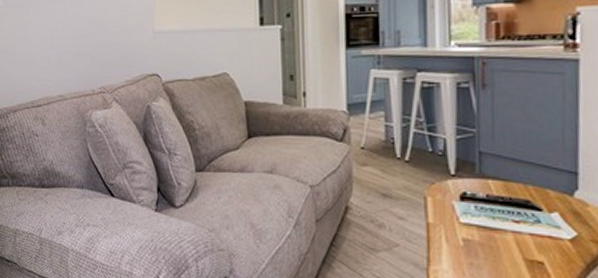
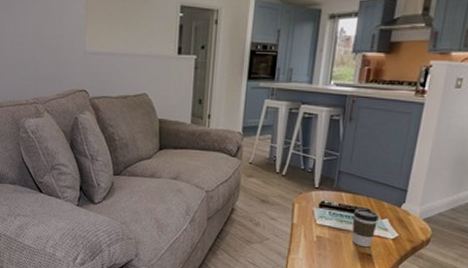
coffee cup: none [508,200,545,253] -> present [352,208,379,248]

